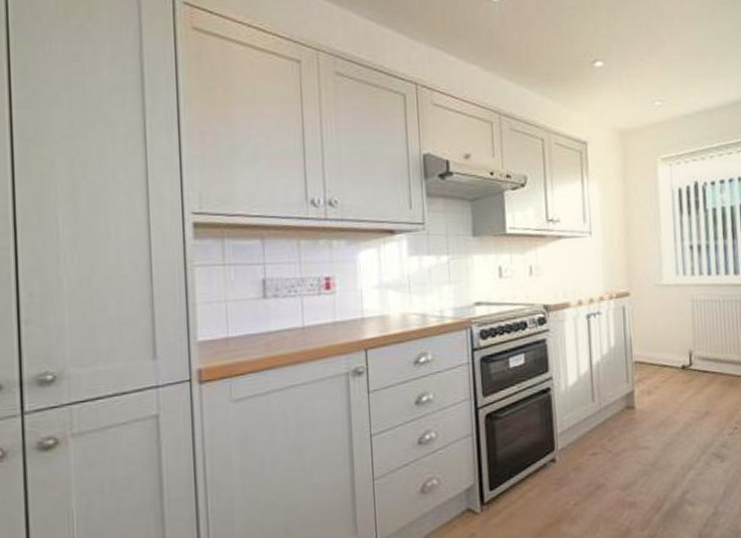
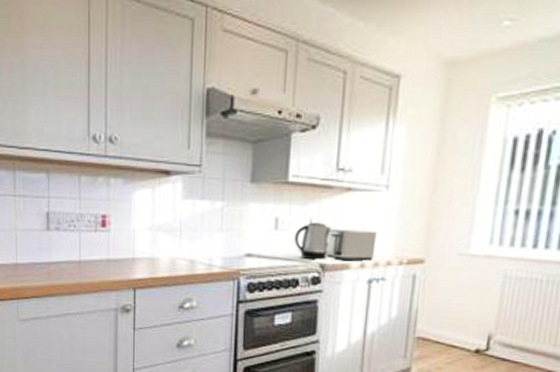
kettle: none [518,268,549,303] -> present [295,222,332,260]
toaster: none [546,271,589,301] -> present [326,228,377,262]

